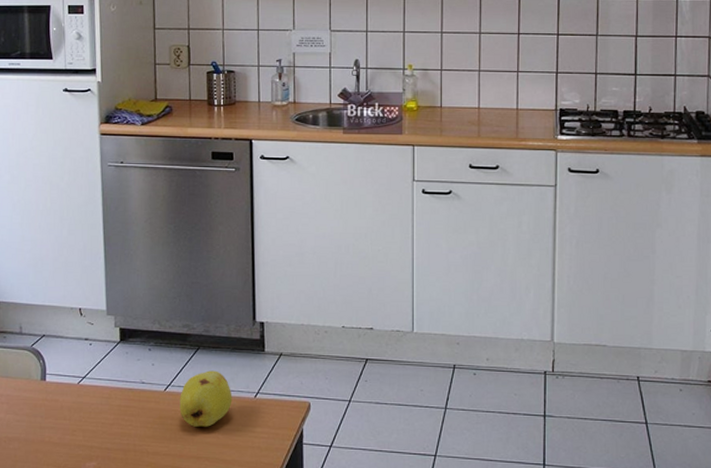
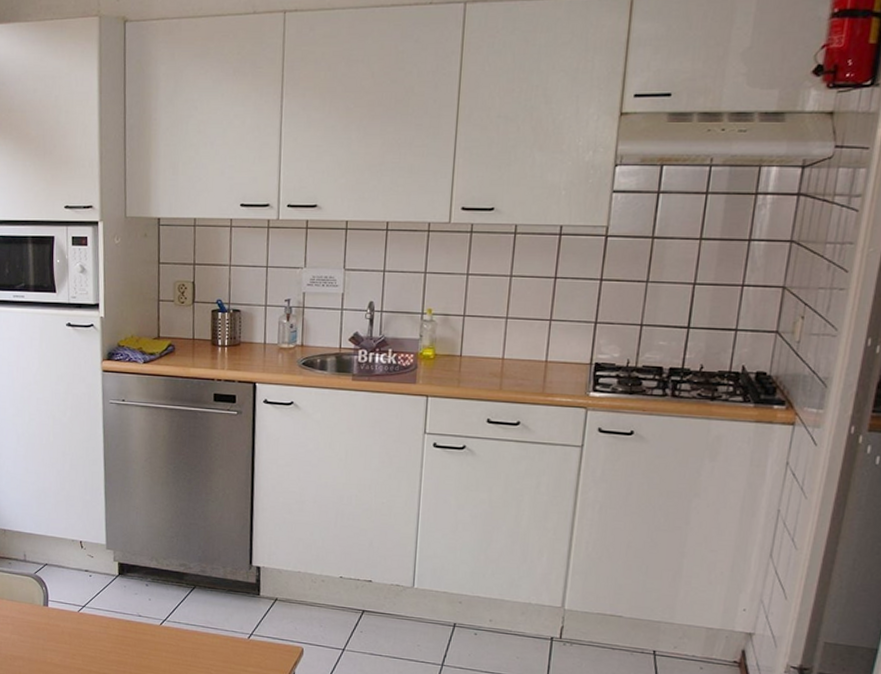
fruit: present [179,370,232,427] -> none [174,609,226,662]

